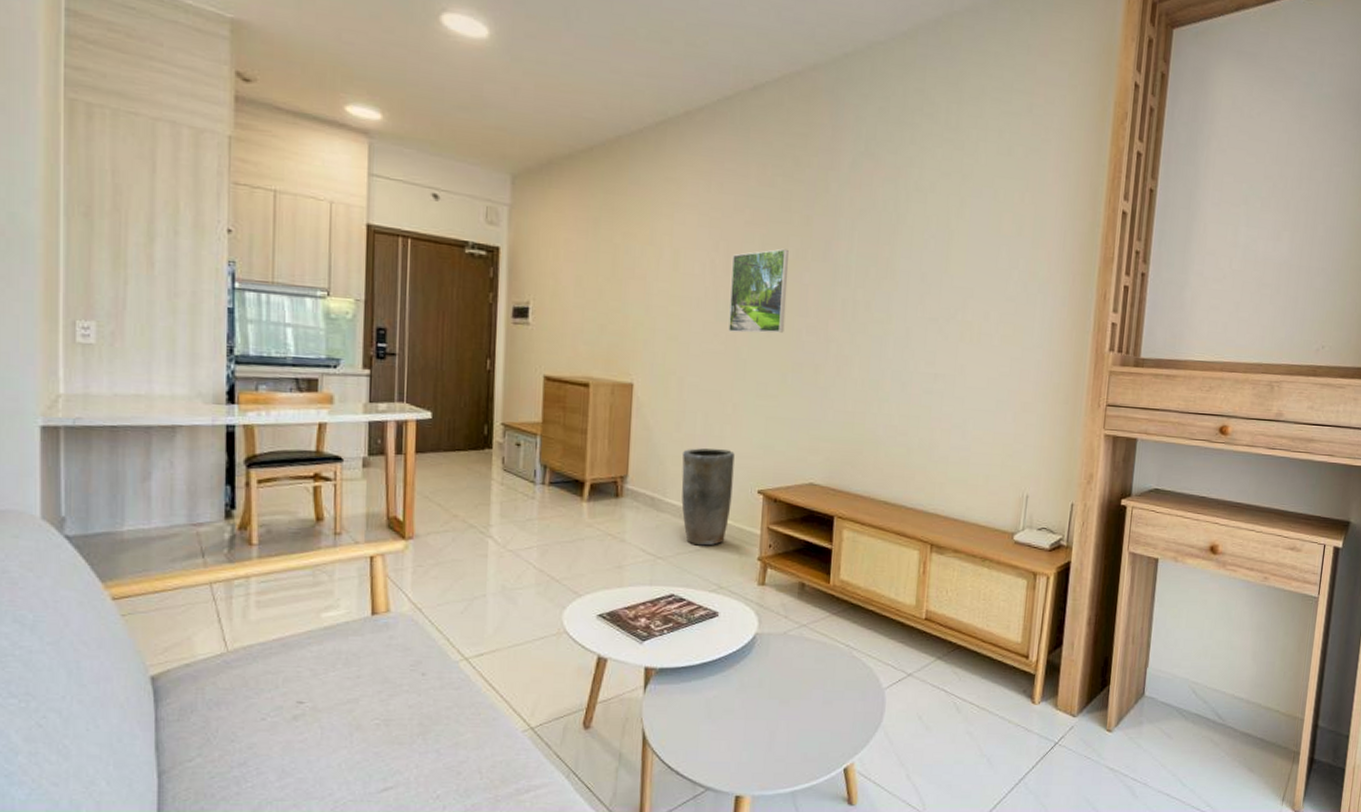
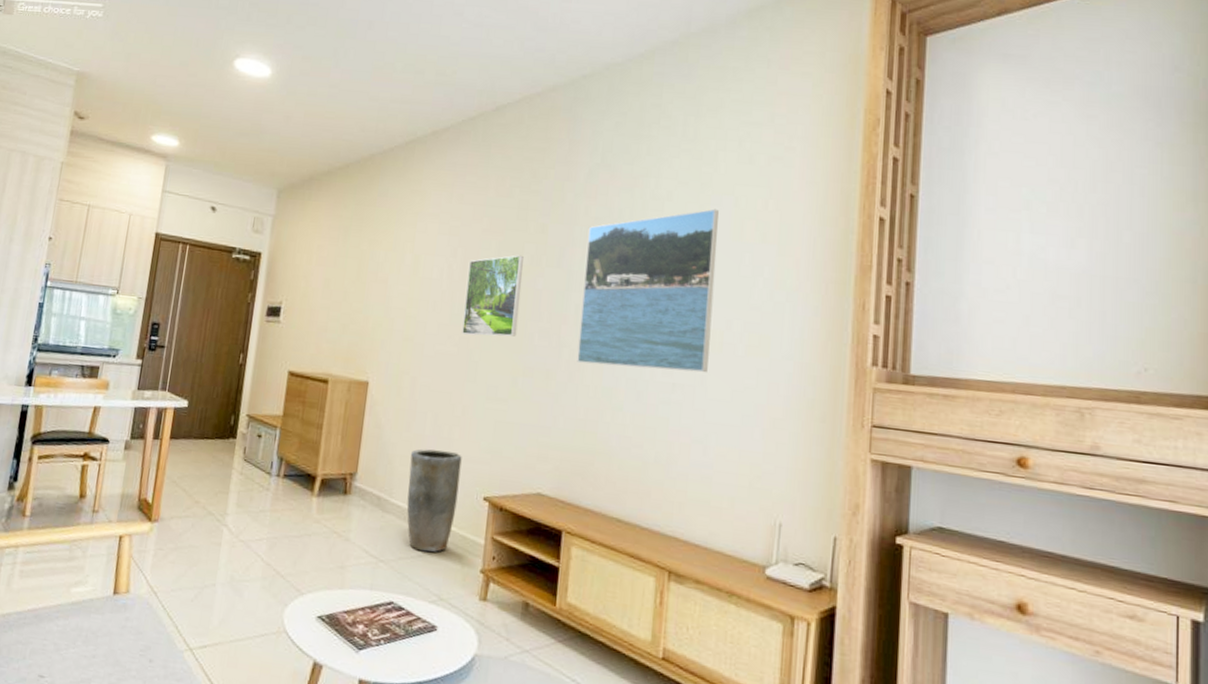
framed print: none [844,201,979,363] -> present [577,208,719,373]

